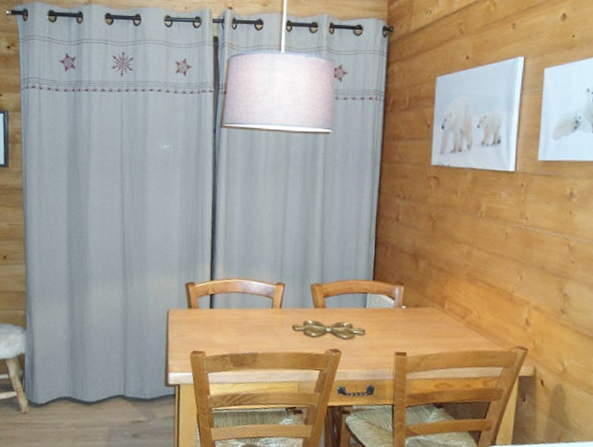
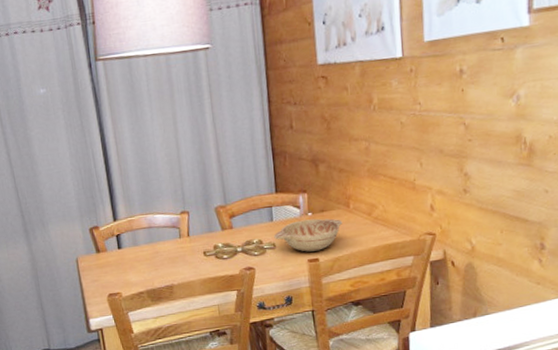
decorative bowl: none [365,311,435,345] -> present [274,218,343,252]

